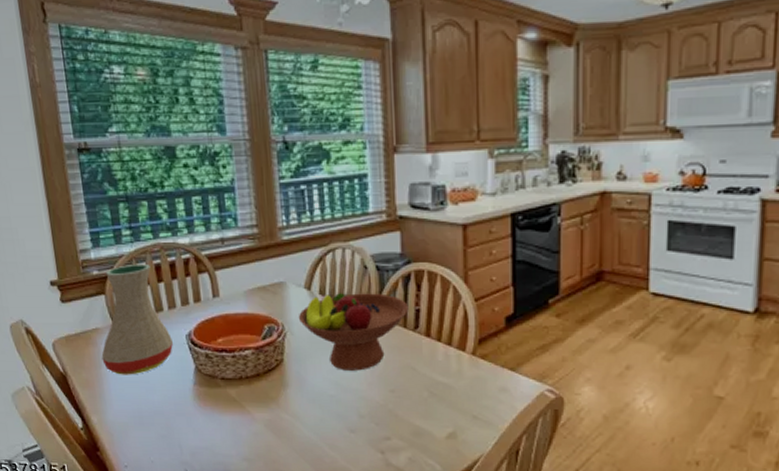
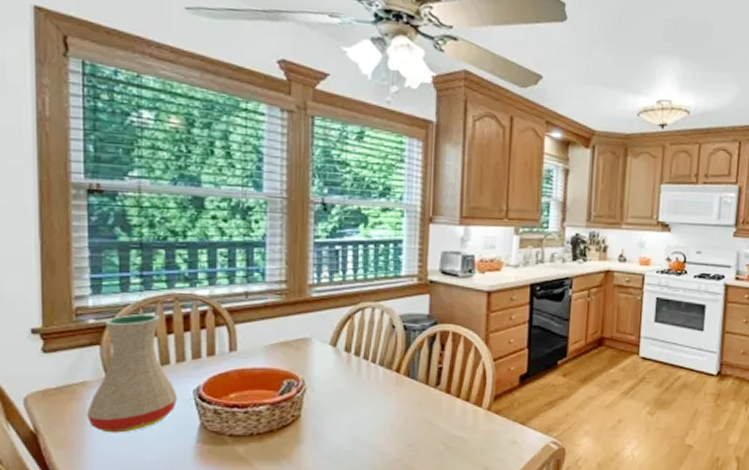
fruit bowl: present [298,293,409,371] -> none [320,350,432,426]

